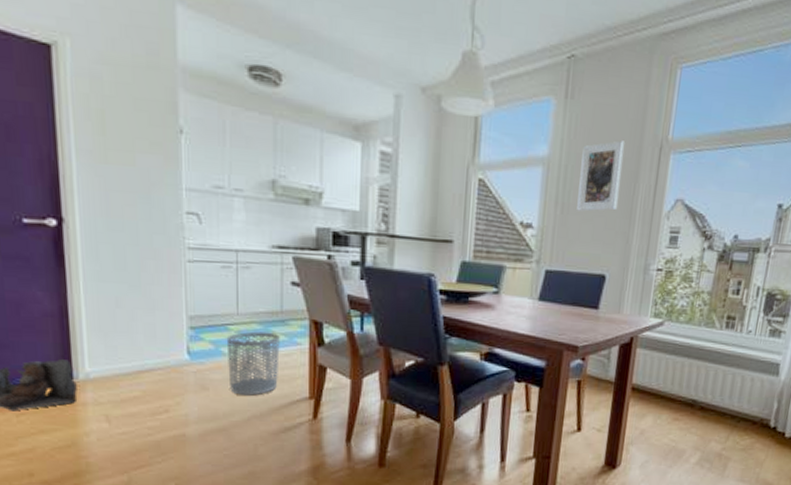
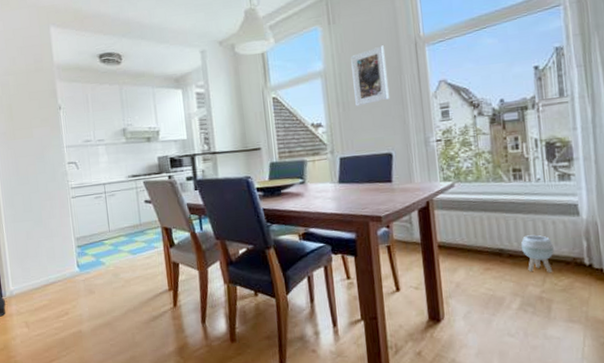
waste bin: present [226,331,280,396] -> none [103,241,144,294]
planter: none [714,389,746,431] -> present [521,235,554,273]

